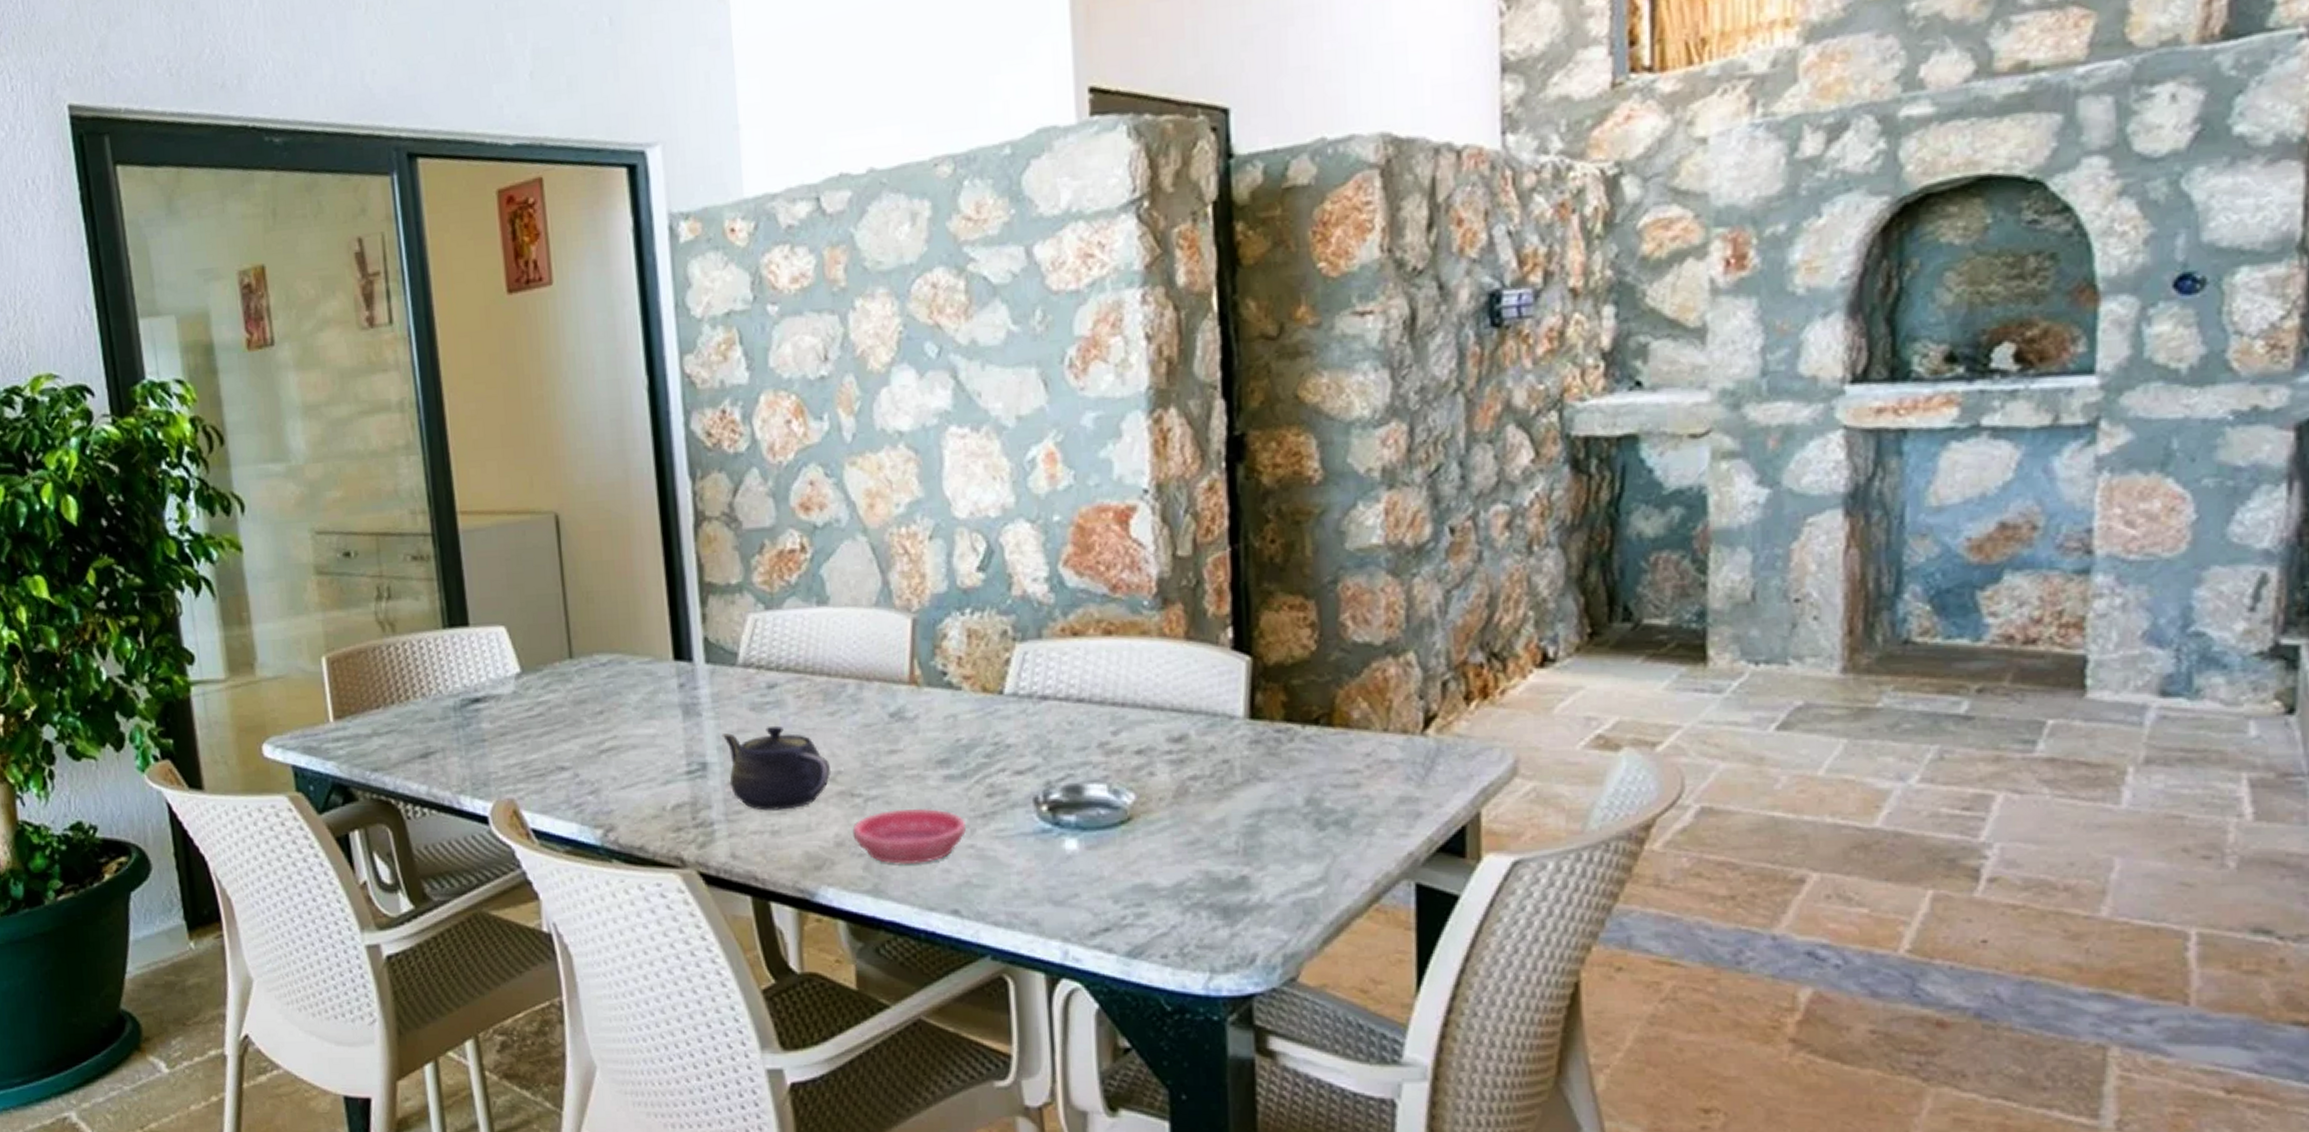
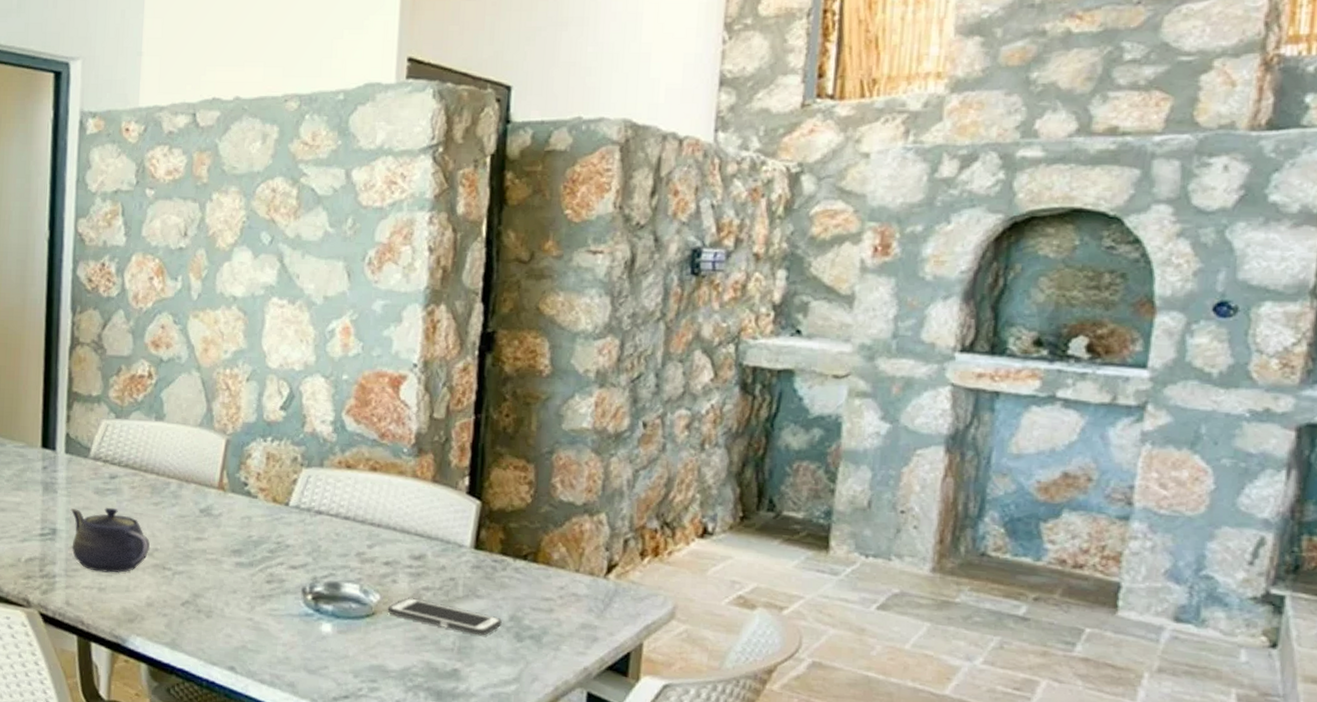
saucer: present [852,808,967,865] -> none [160,583,248,628]
cell phone: none [1147,792,1296,830] -> present [387,597,502,636]

